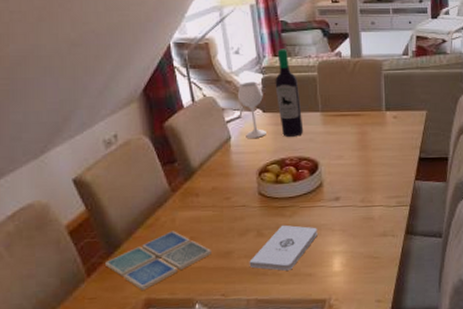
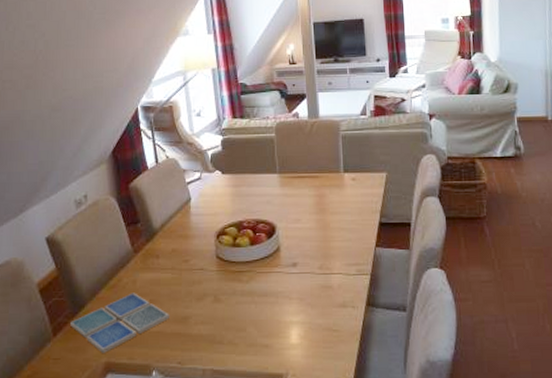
wine bottle: present [237,49,304,138] -> none [198,110,261,200]
notepad: present [249,225,317,271] -> none [206,290,274,340]

